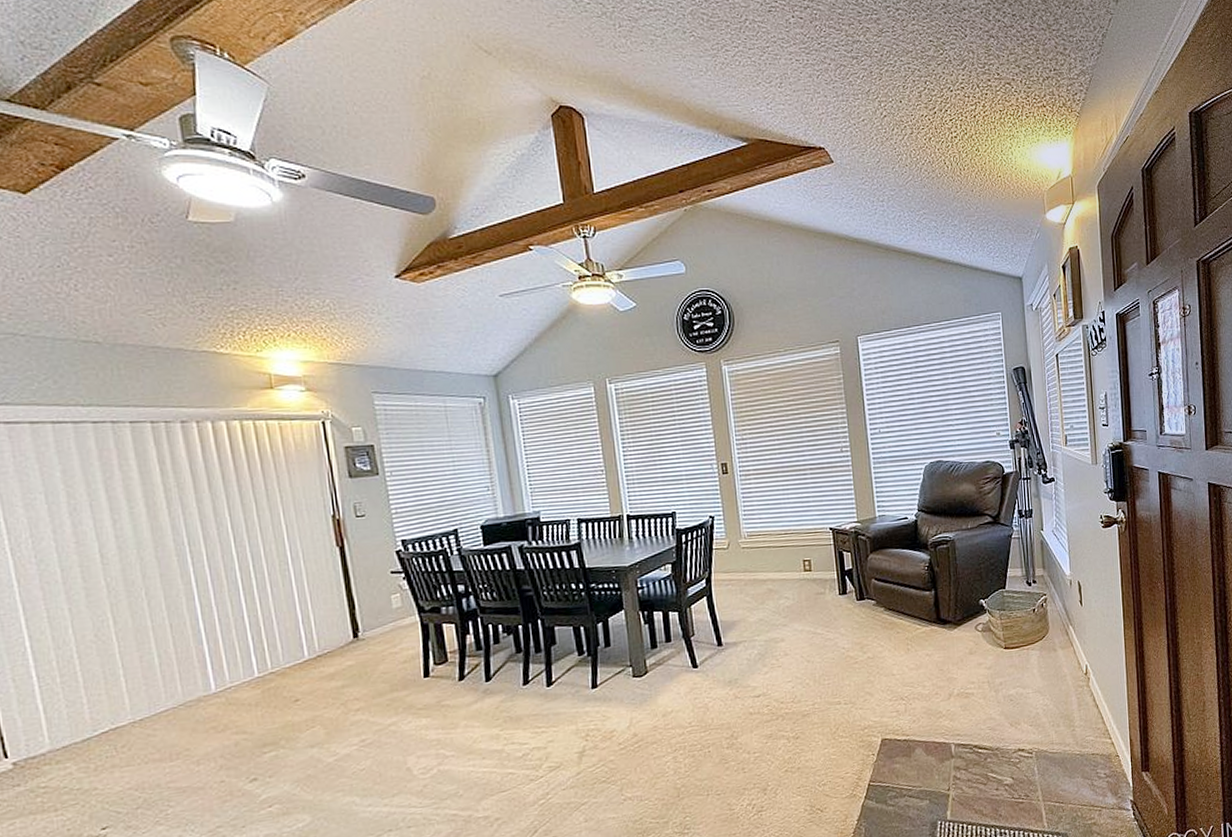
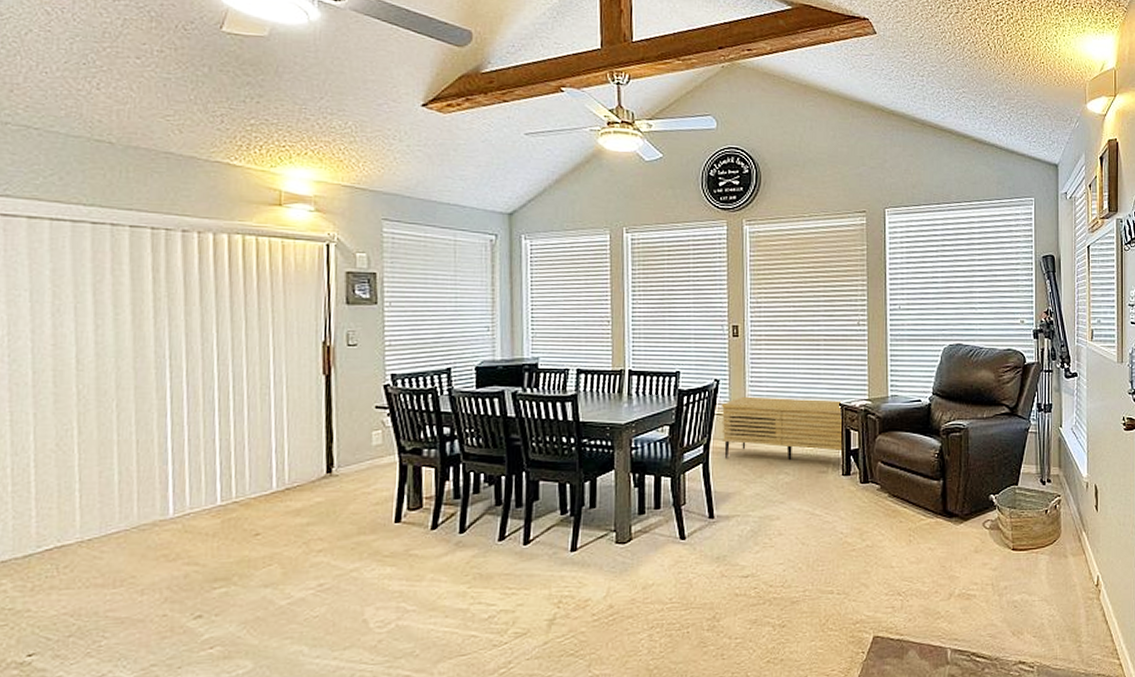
sideboard: none [718,525,837,590] -> present [721,396,843,459]

